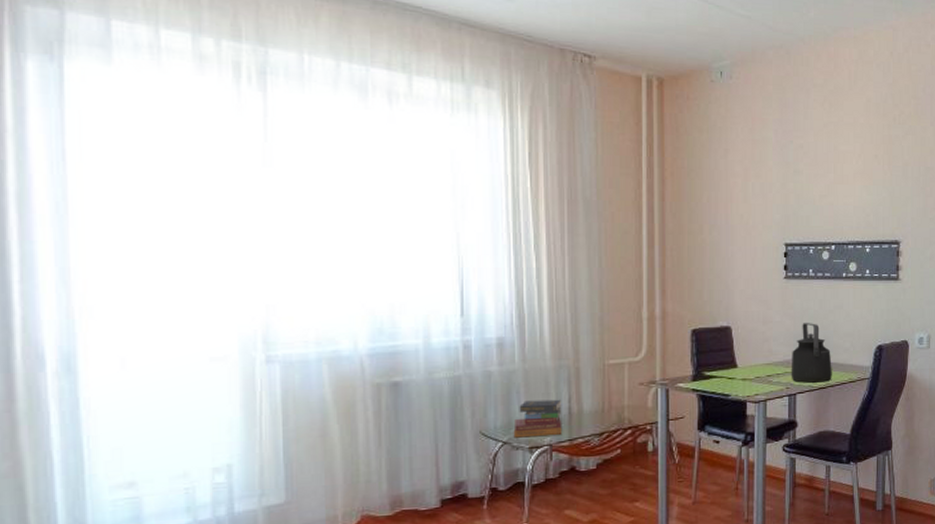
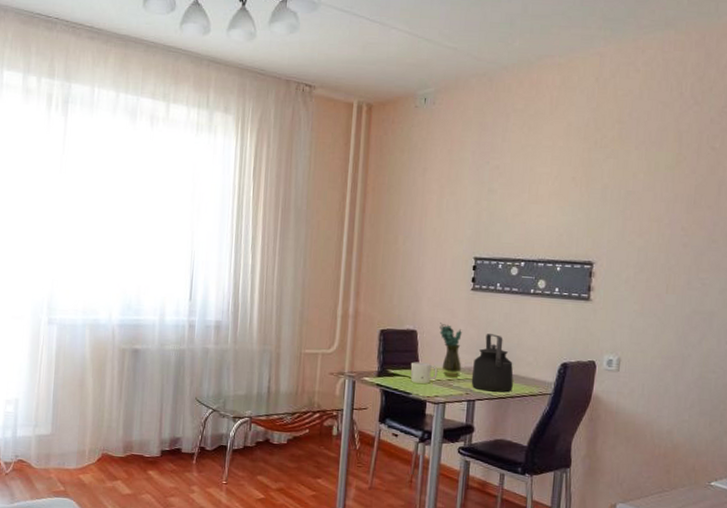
books: present [513,399,562,438] -> none [221,376,263,410]
mug: none [727,360,756,384] -> present [410,361,438,385]
vase: none [754,316,780,374] -> present [439,323,462,379]

